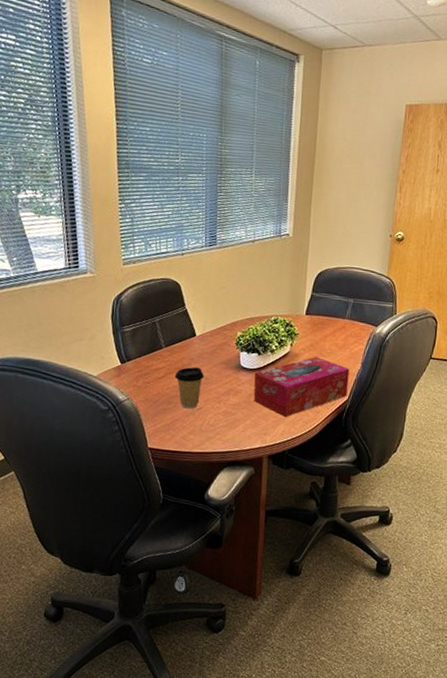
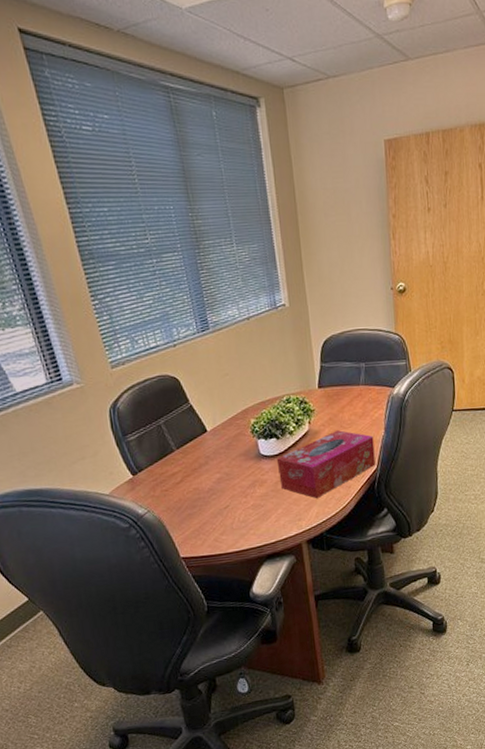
coffee cup: present [175,367,205,409] -> none [194,464,225,510]

